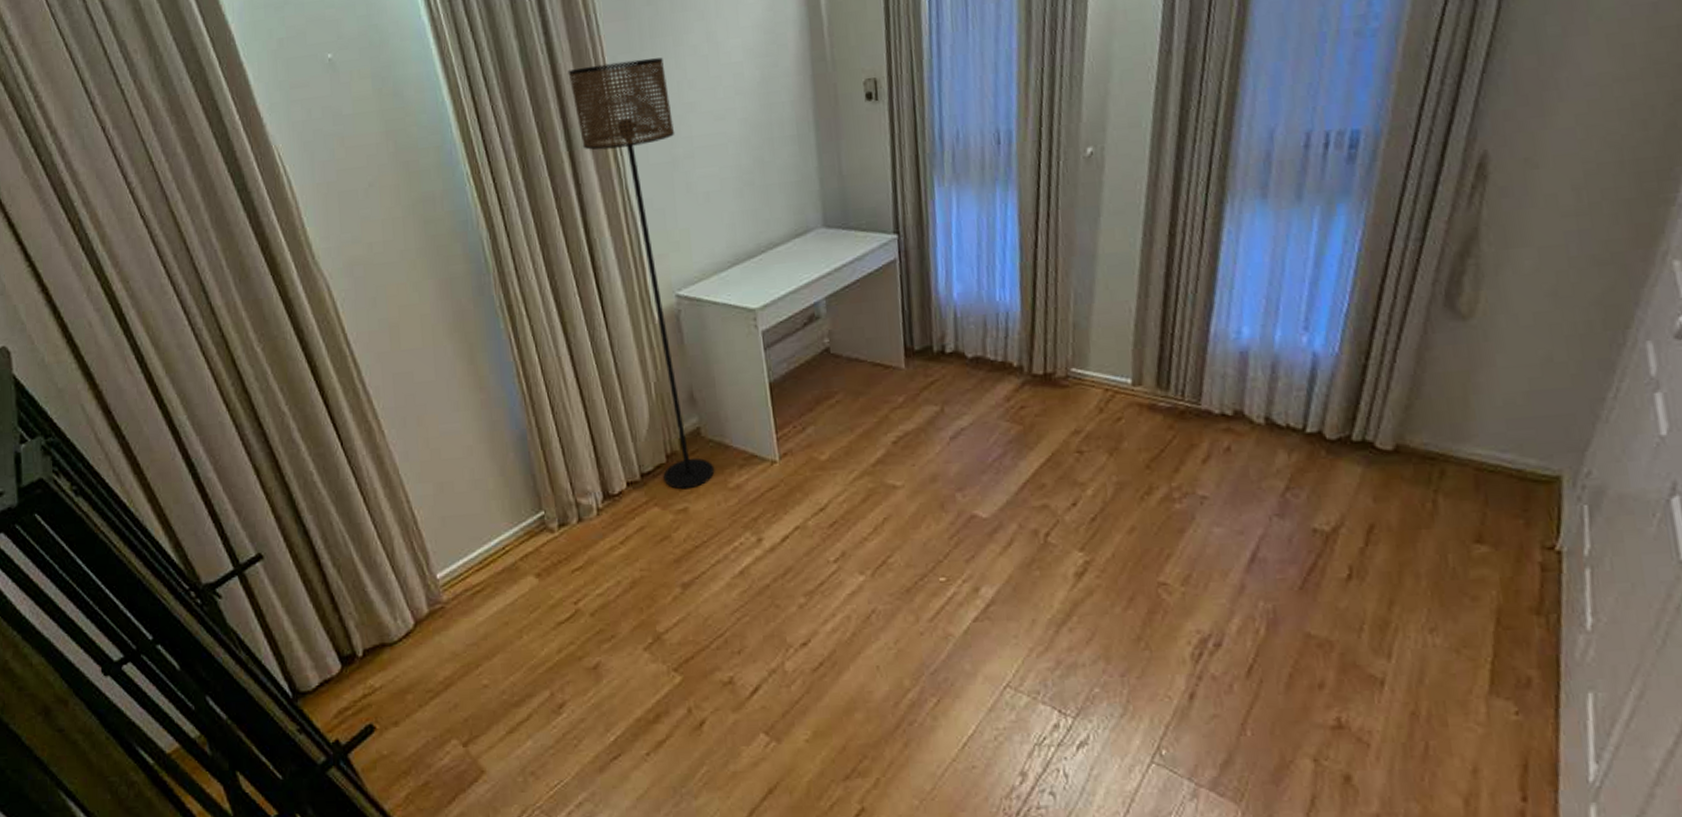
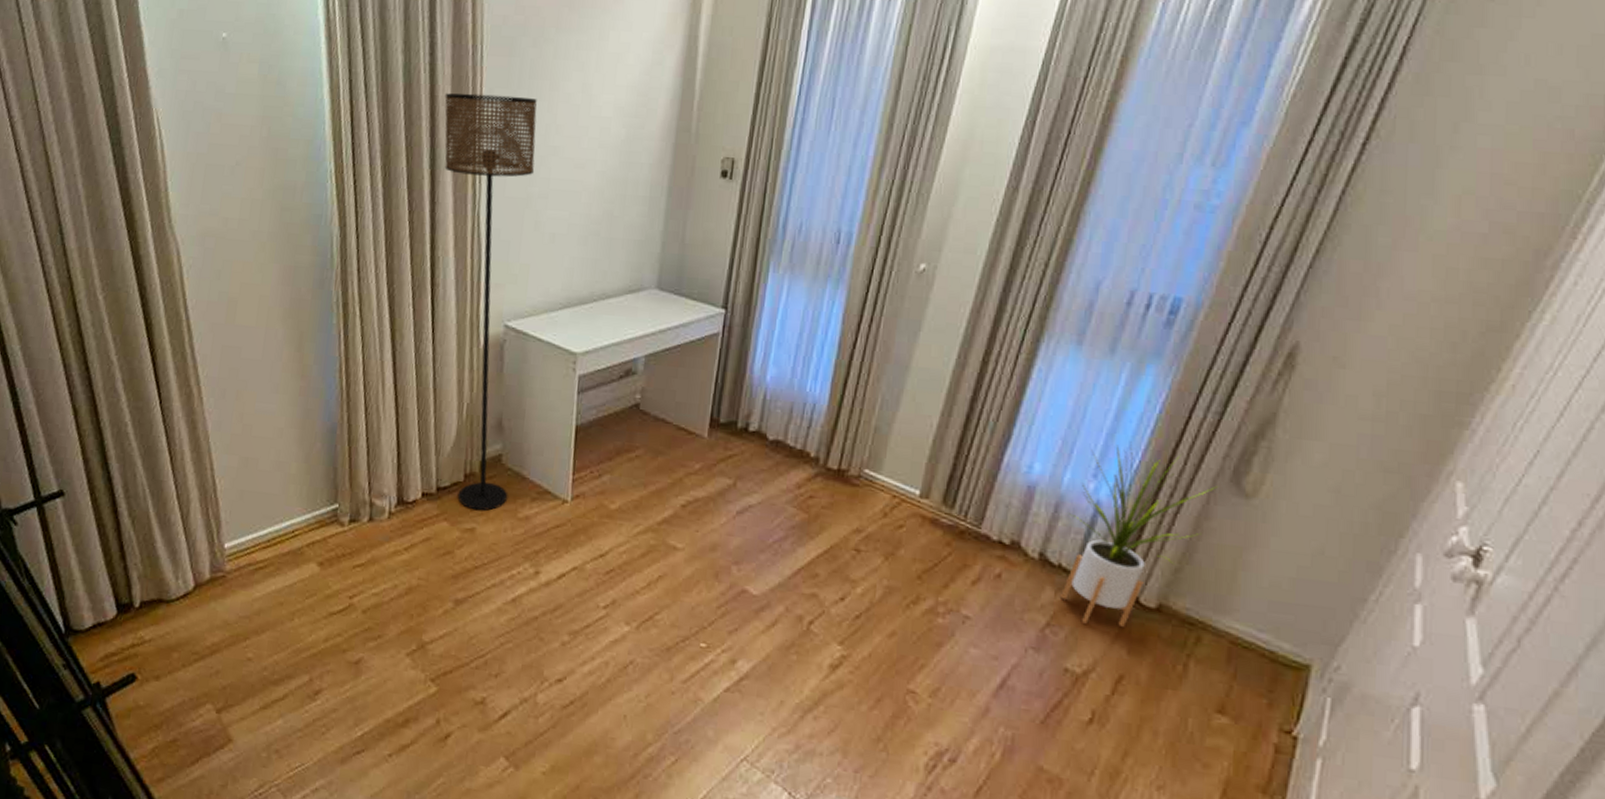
house plant: none [1287,286,1432,480] -> present [1061,441,1217,628]

